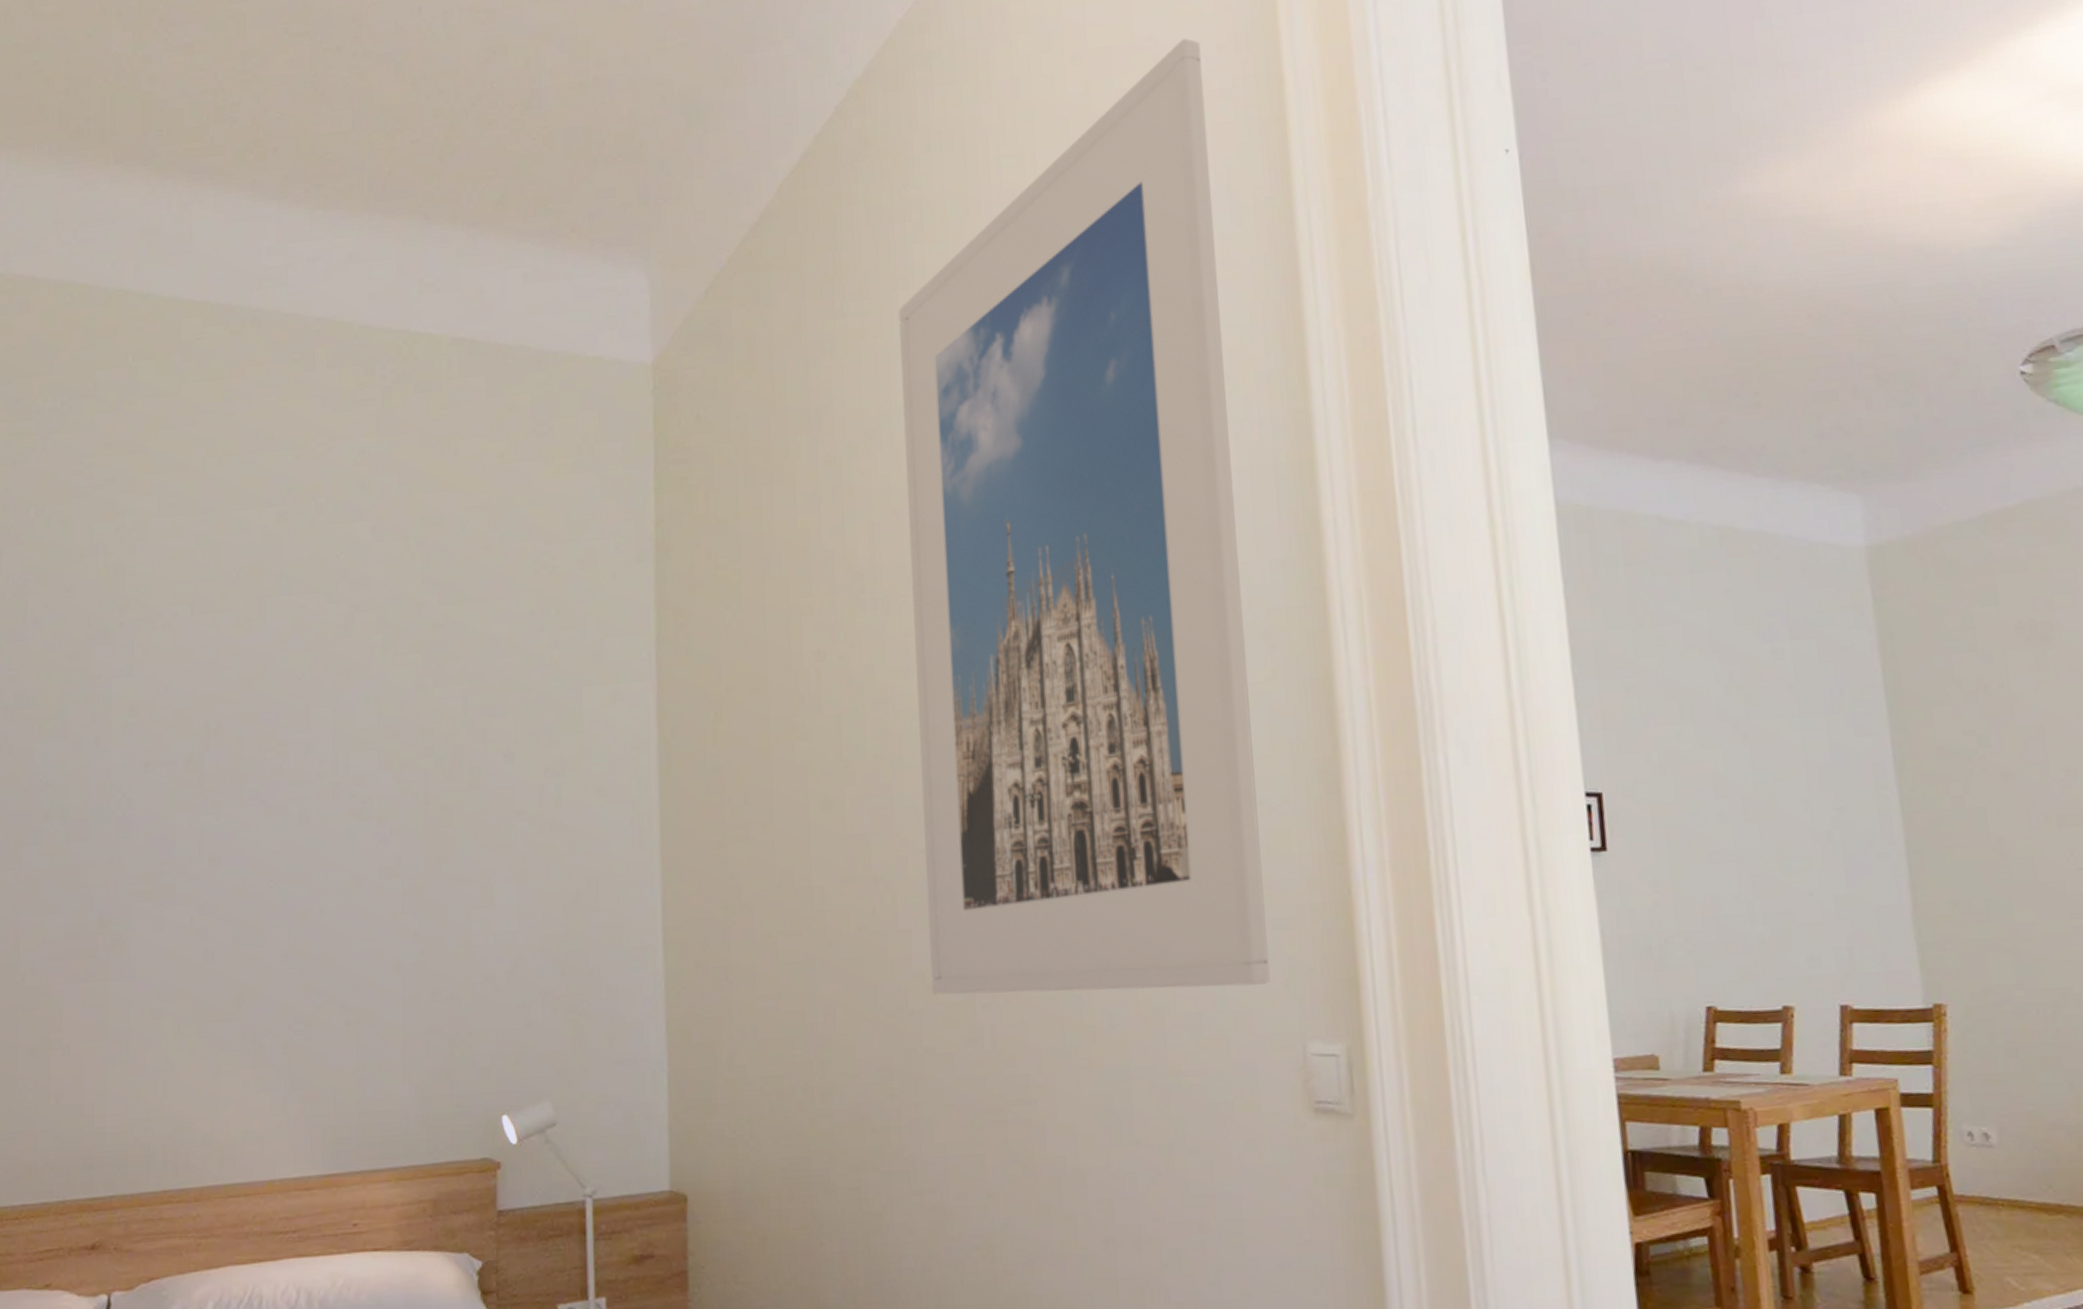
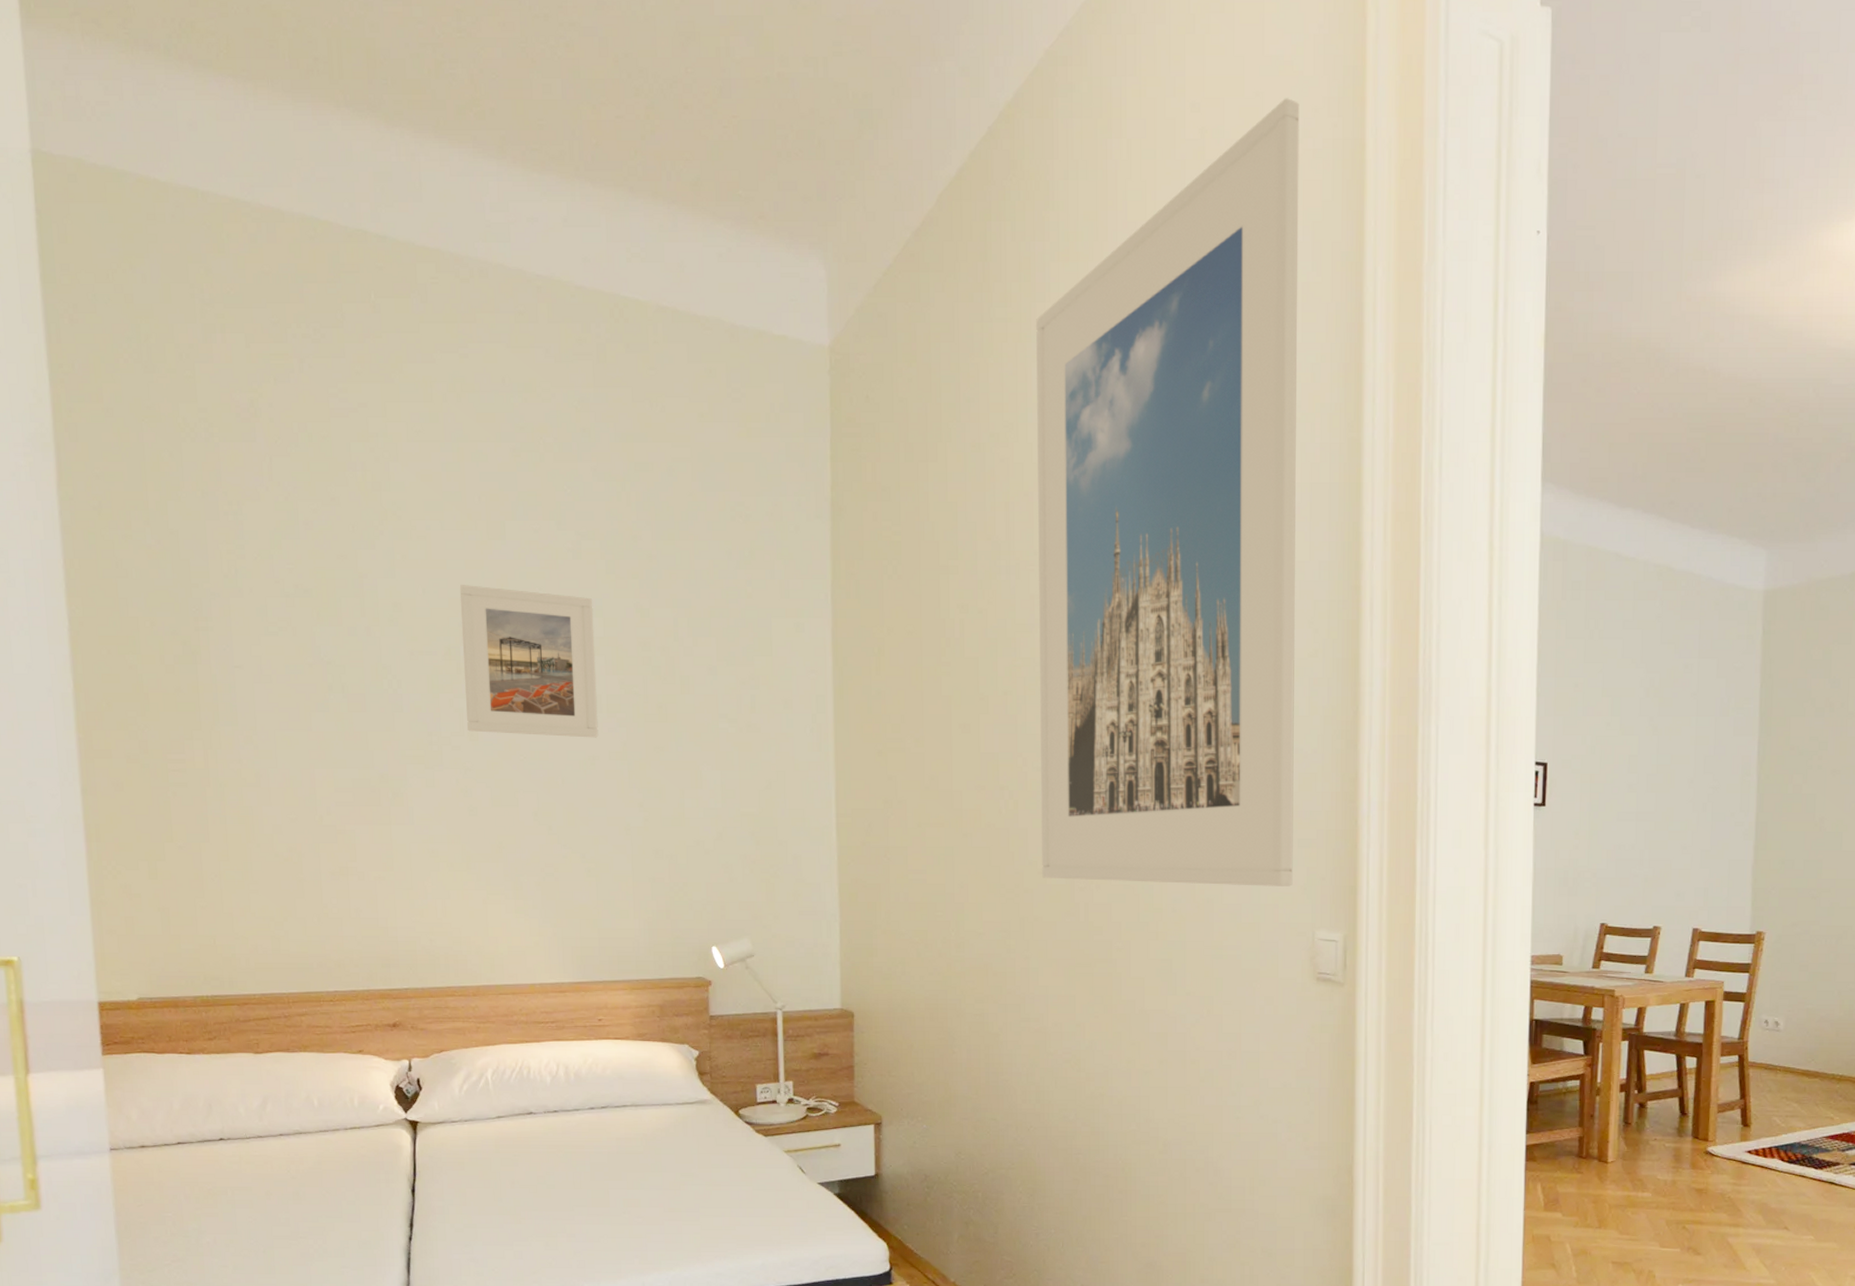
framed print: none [207,677,367,856] -> present [459,585,599,738]

